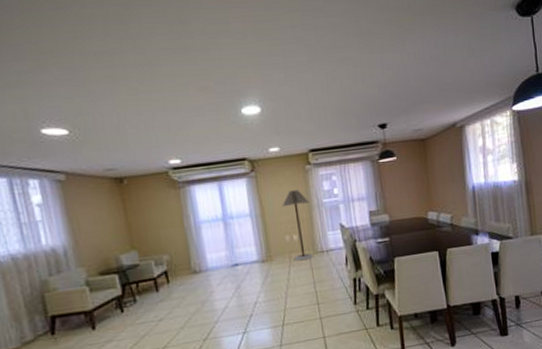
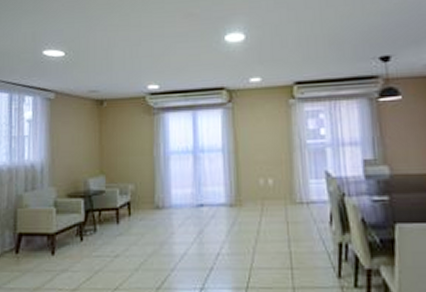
floor lamp: present [282,190,313,261] -> none [258,126,290,211]

